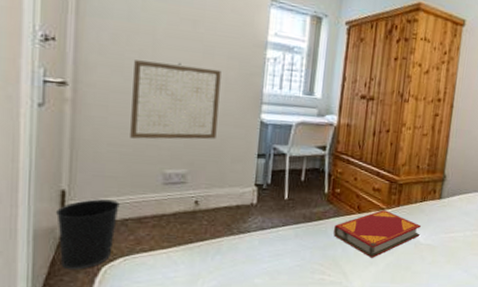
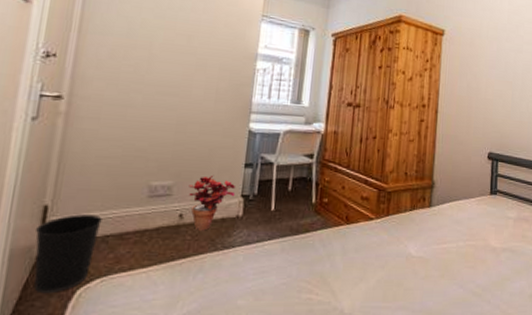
wall art: present [130,60,221,140] -> none [119,73,213,151]
potted plant: none [202,164,250,217] -> present [189,175,236,231]
hardback book: present [333,210,422,258] -> none [321,220,413,274]

